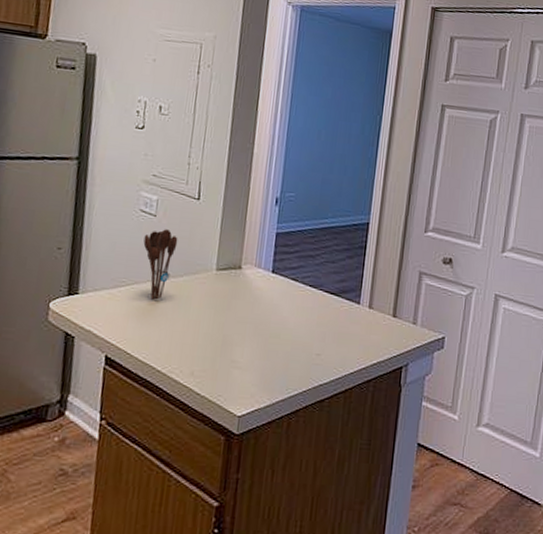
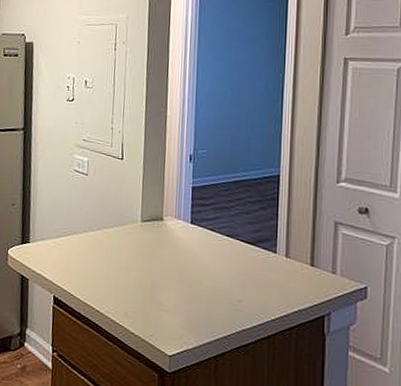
utensil holder: present [143,229,178,300] -> none [79,186,107,248]

